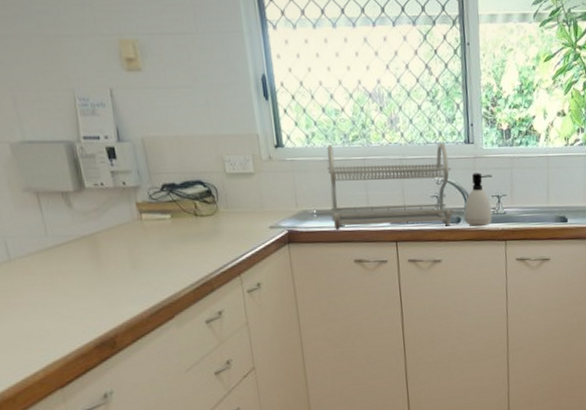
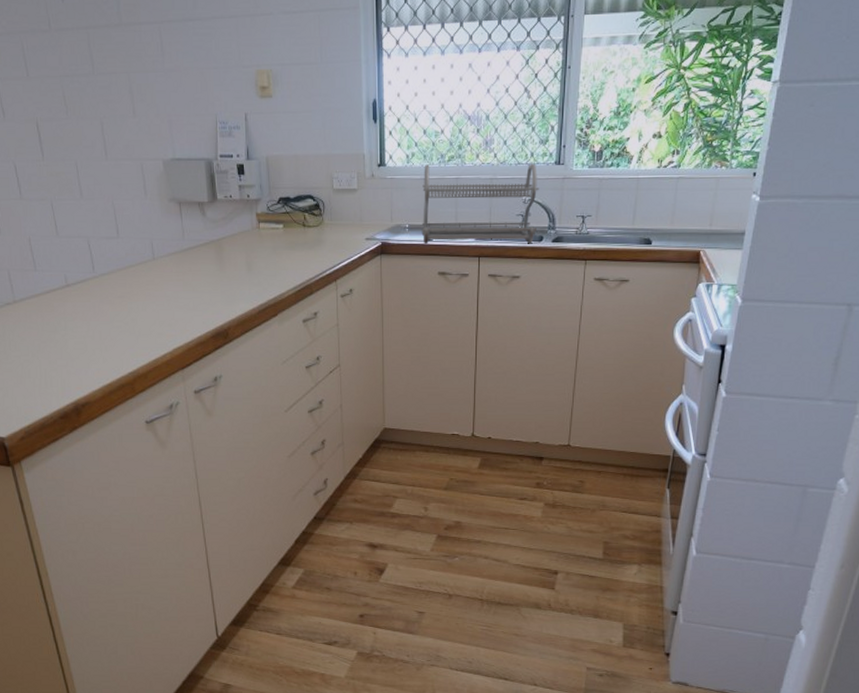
soap dispenser: present [463,172,493,227] -> none [546,193,579,246]

